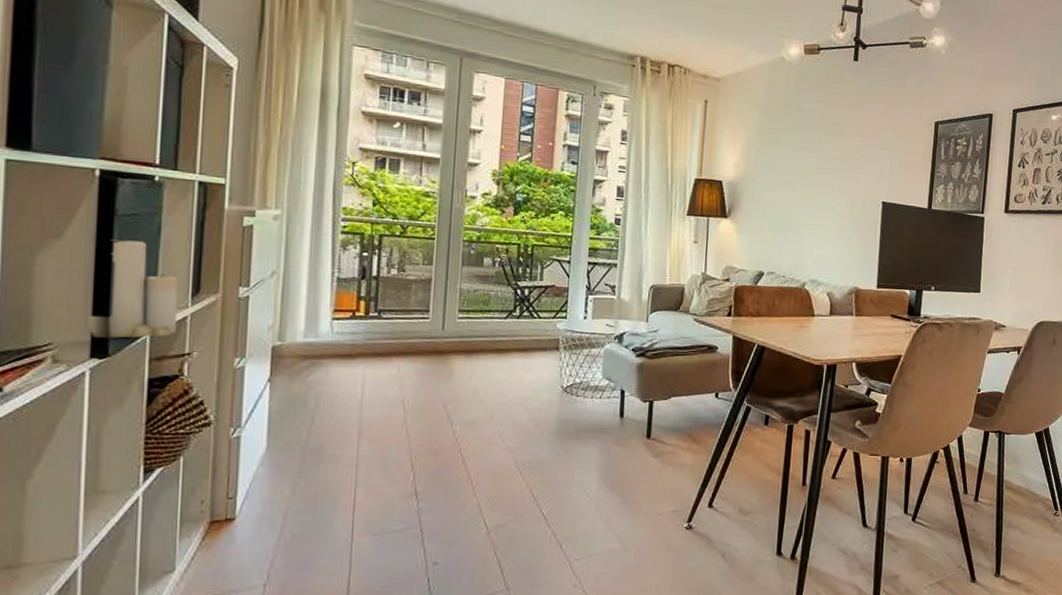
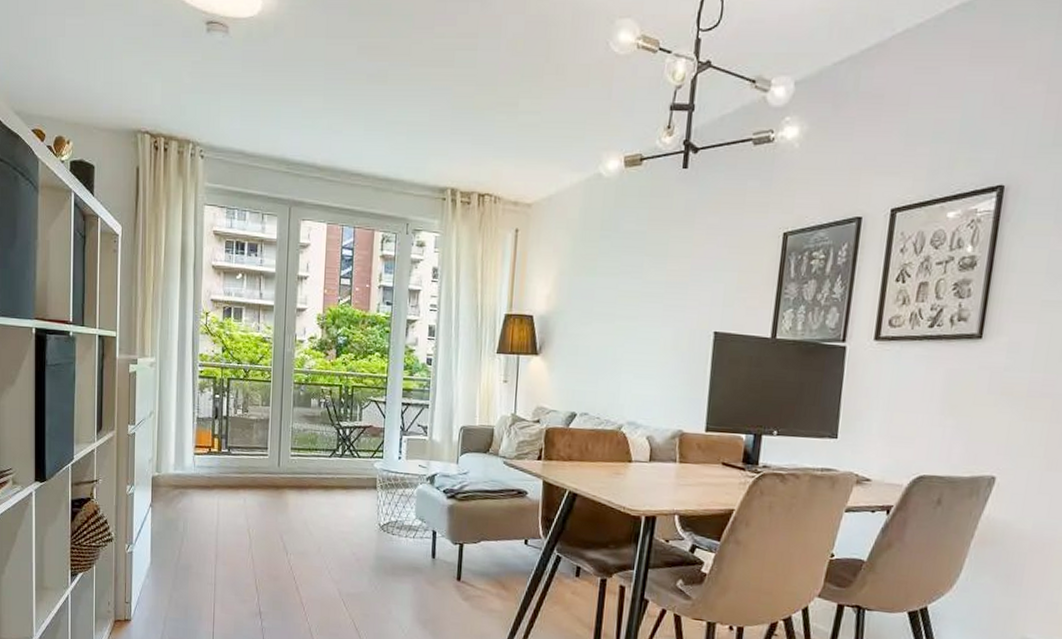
candle: present [88,229,178,339] -> none [33,377,88,467]

